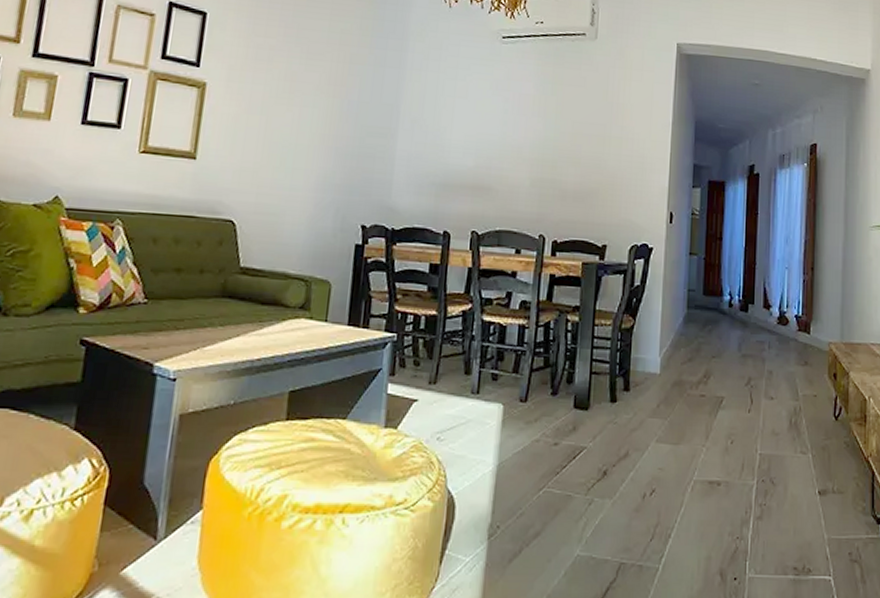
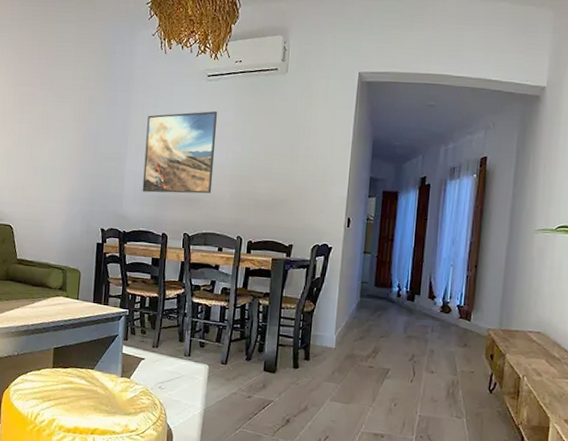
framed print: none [417,79,514,181] -> present [142,110,217,194]

